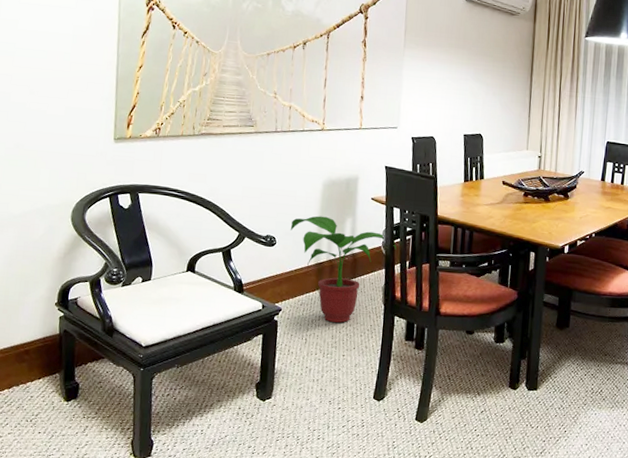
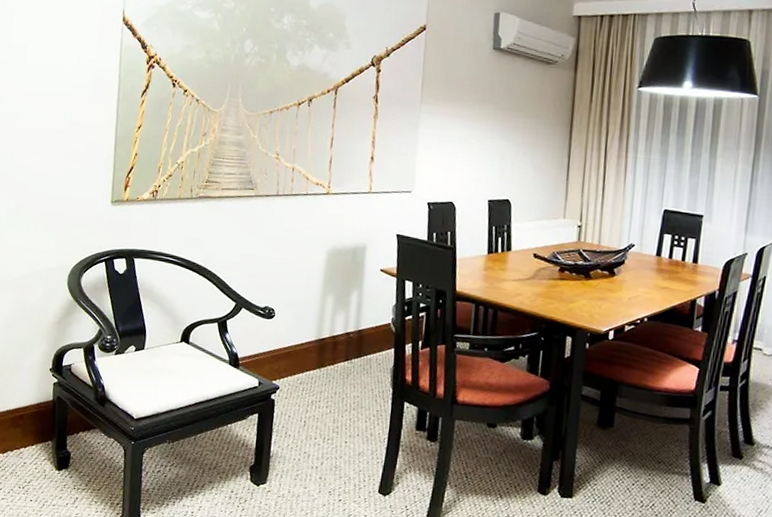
potted plant: present [290,216,397,323] -> none [290,287,408,406]

